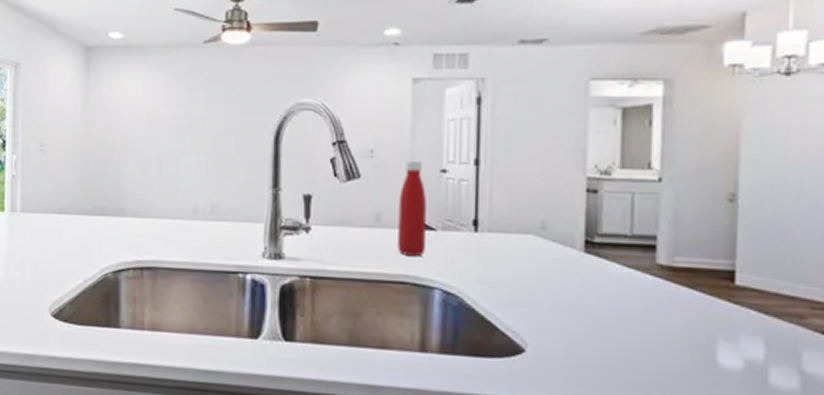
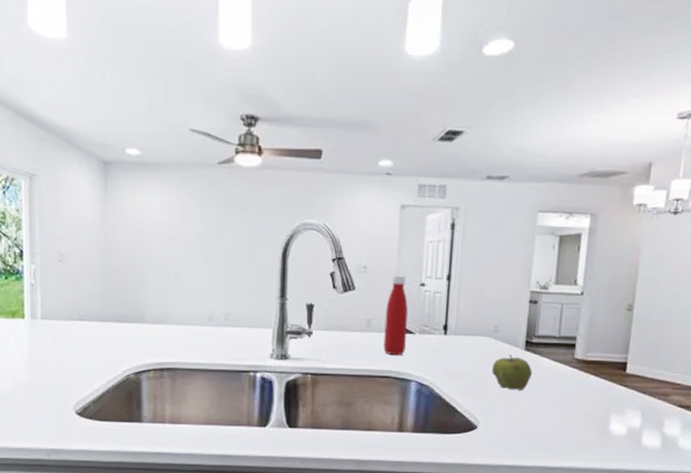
apple: none [541,258,596,305] -> present [492,355,532,390]

